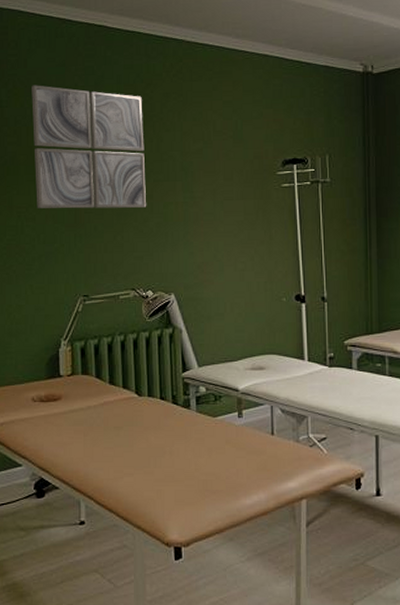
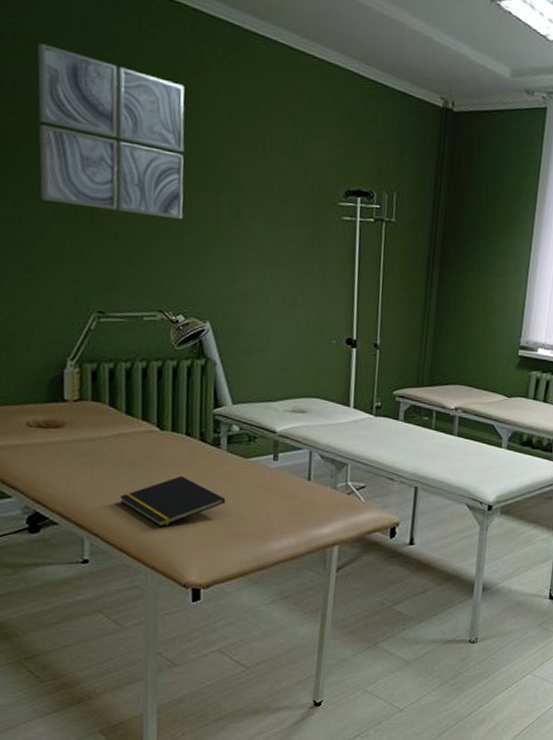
notepad: none [107,437,199,488] -> present [119,475,226,527]

